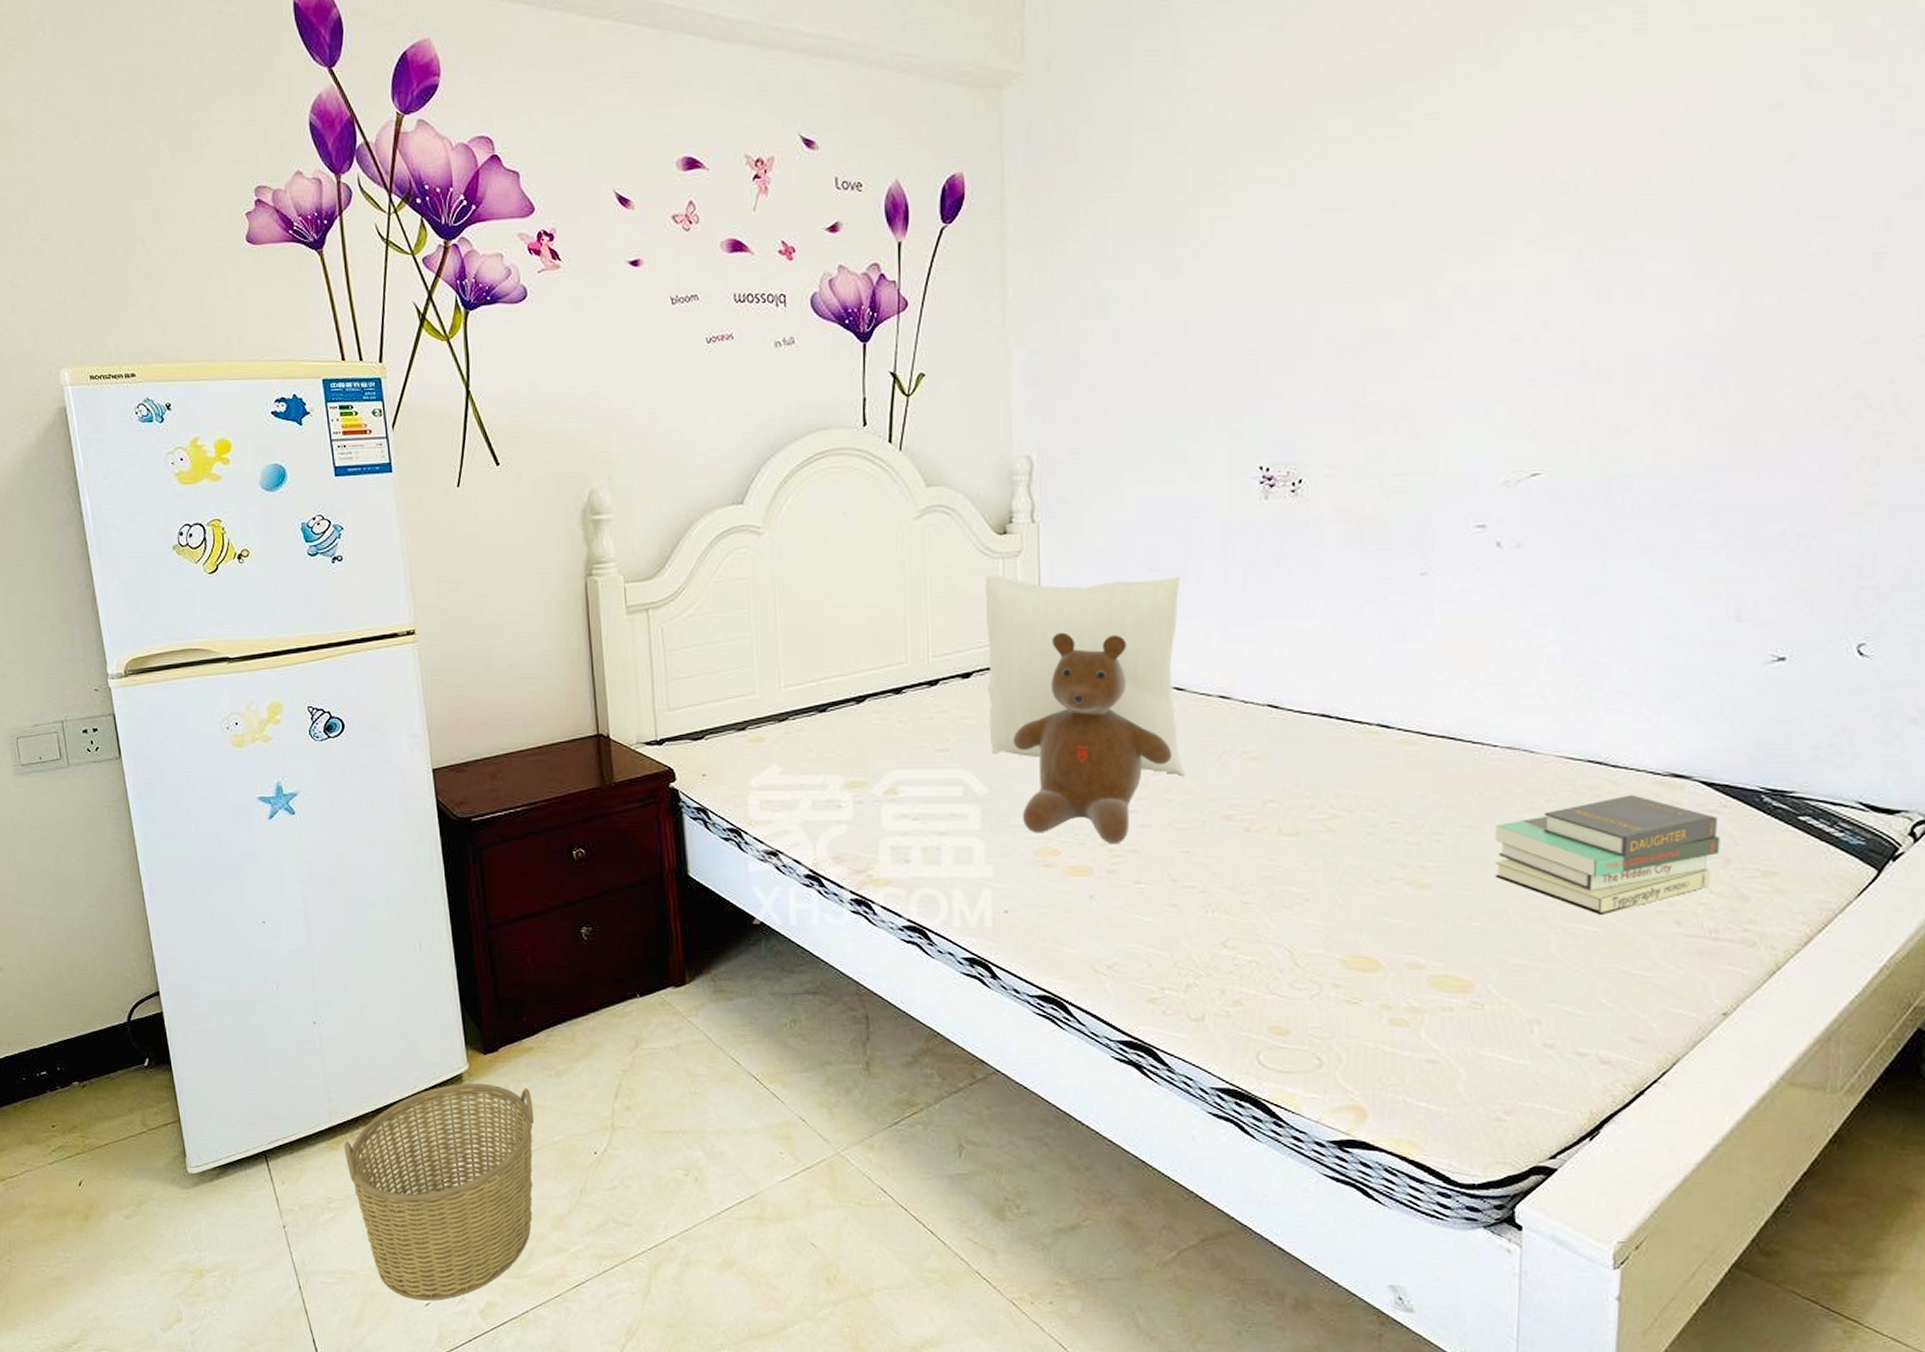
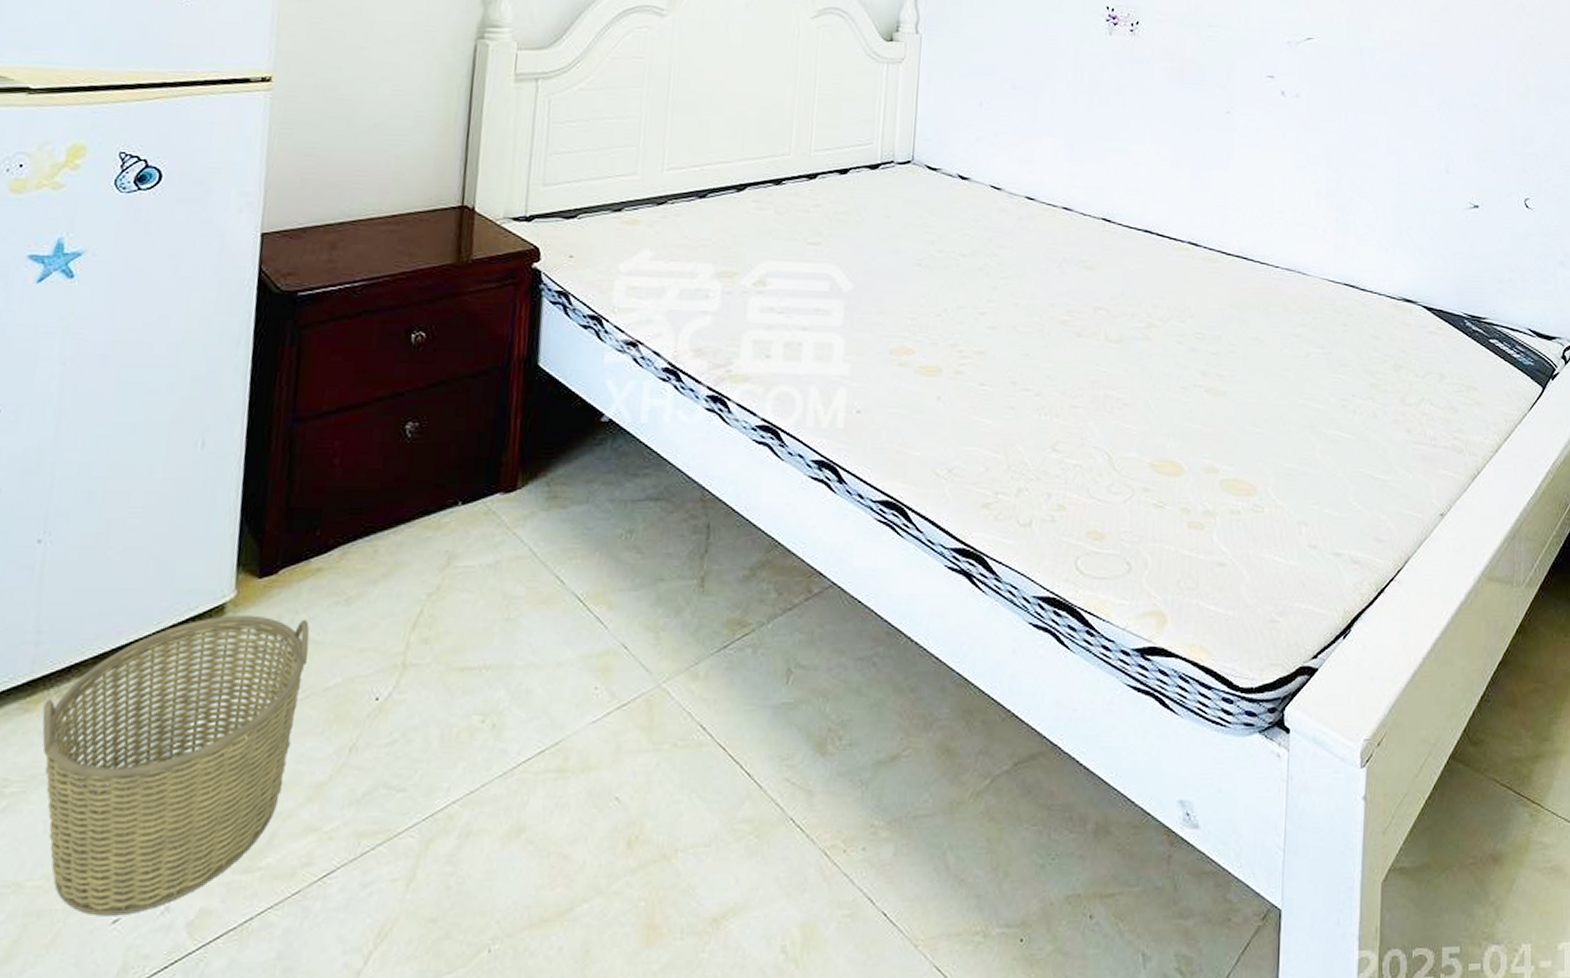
pillow: present [984,575,1185,776] -> none [859,78,1038,281]
stuffed bear: present [1012,632,1172,844] -> none [880,137,1020,345]
books: present [1495,794,1720,916] -> none [1275,315,1437,424]

